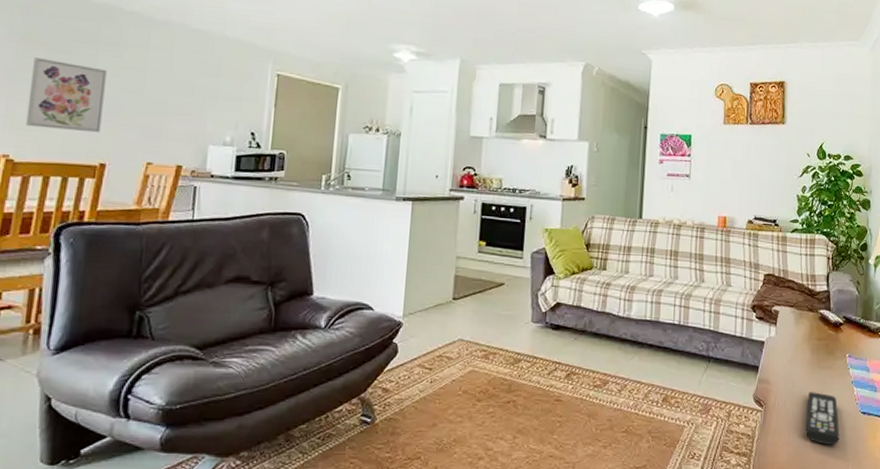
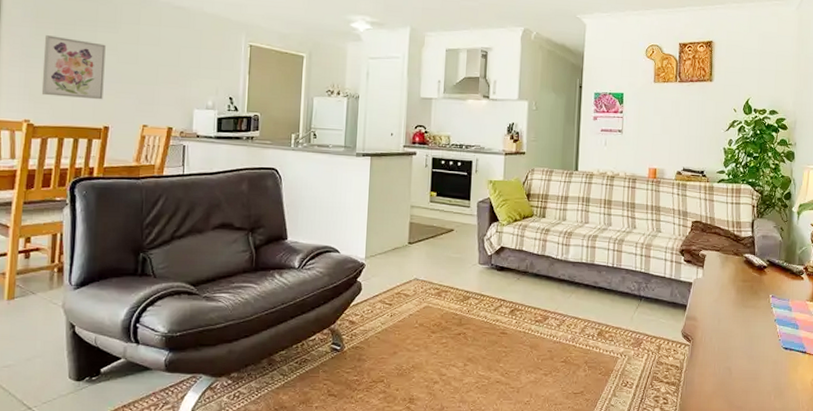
remote control: present [805,392,840,446] -> none [730,329,763,378]

